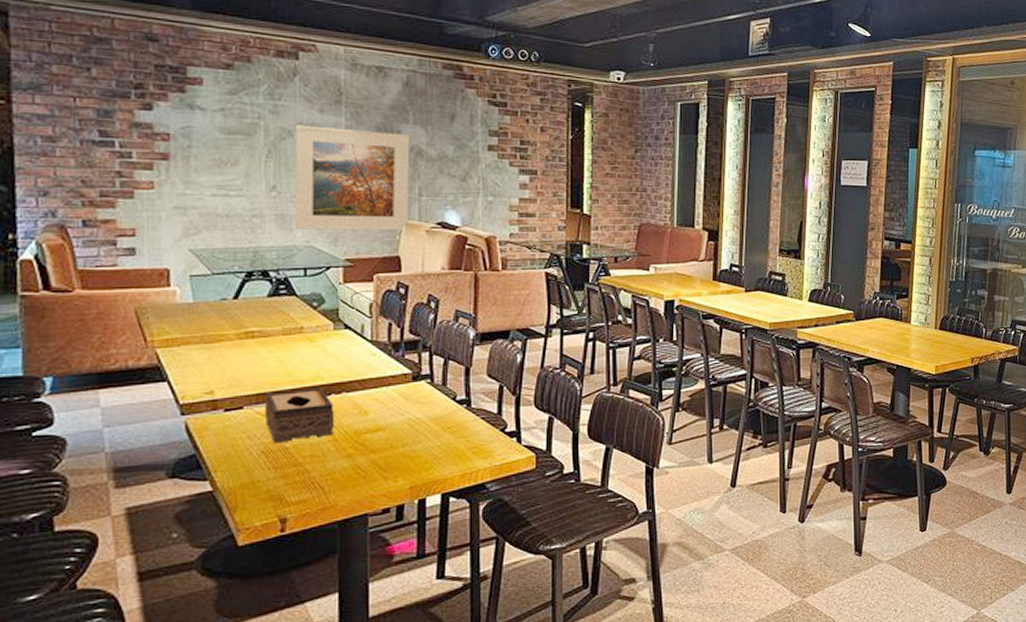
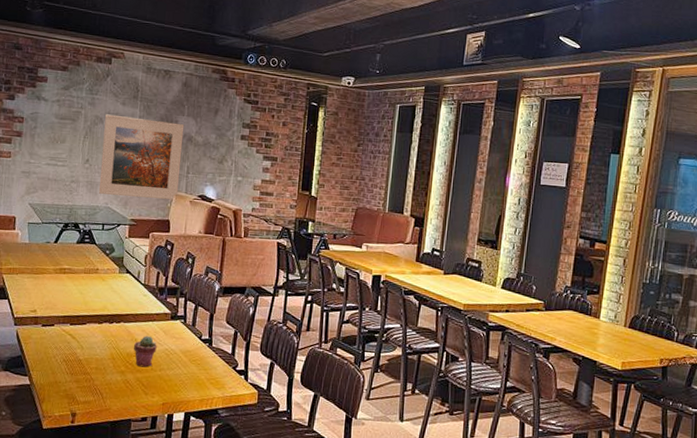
tissue box: present [264,388,335,443] -> none [67,315,115,355]
potted succulent: none [364,405,396,446] -> present [134,336,157,368]

